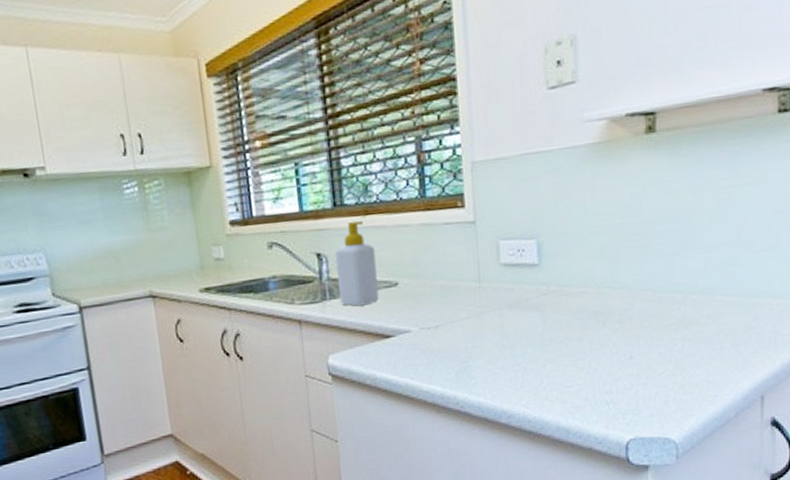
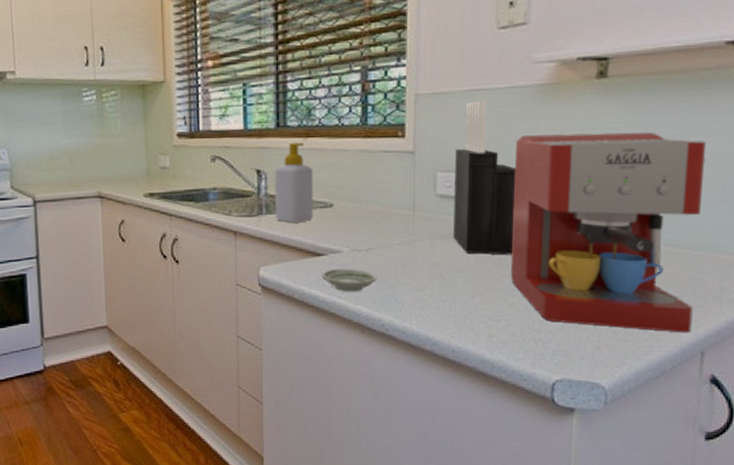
saucer: none [393,348,449,372] -> present [322,268,377,292]
knife block: none [516,163,579,321] -> present [453,100,515,256]
coffee maker: none [573,183,752,382] -> present [510,131,706,333]

